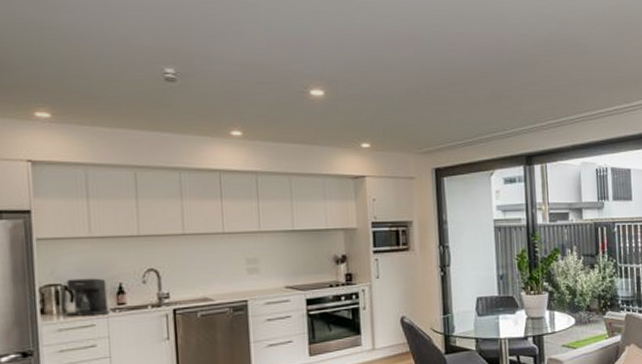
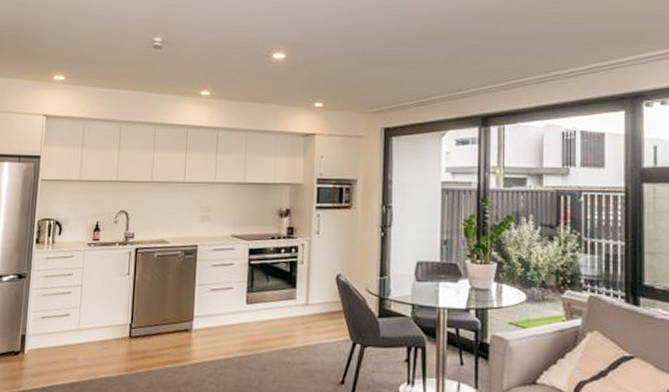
coffee maker: present [65,278,110,318] -> none [53,215,87,249]

